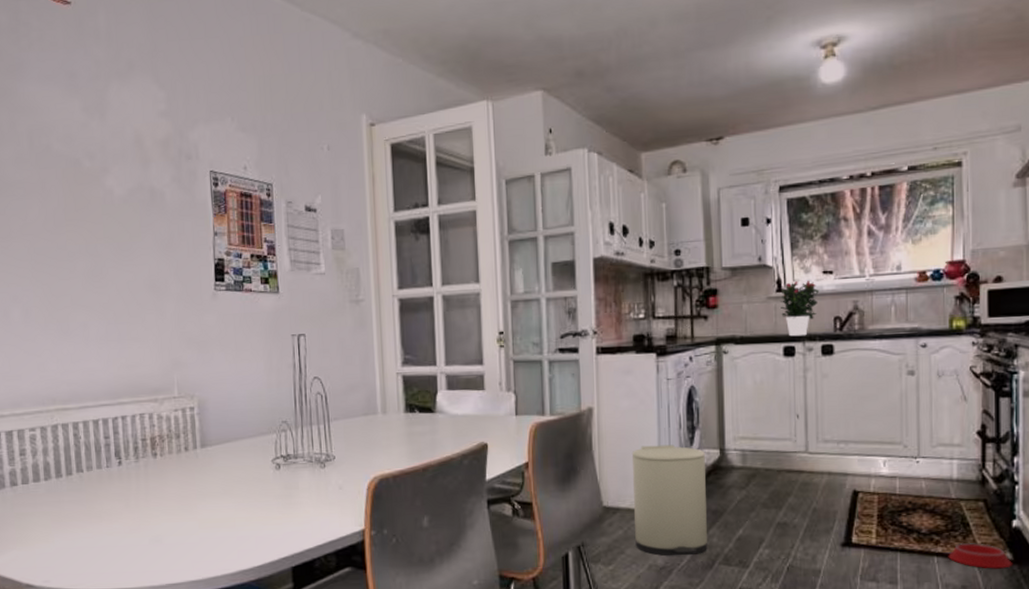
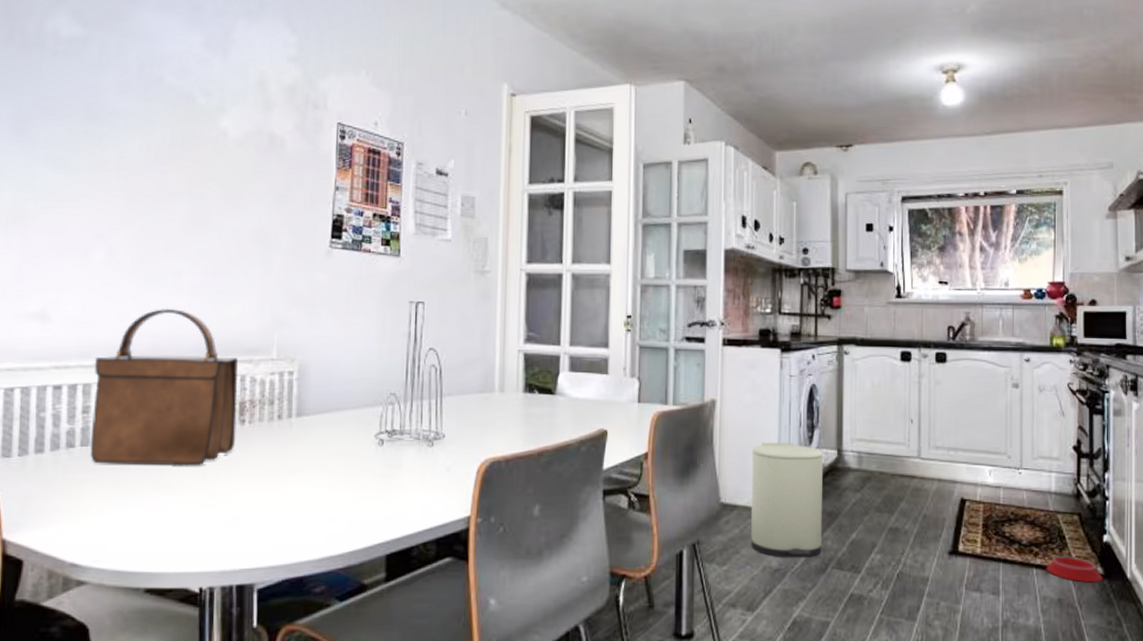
handbag: none [24,357,151,499] -> present [90,308,238,466]
potted flower: present [779,281,820,337] -> none [898,289,936,343]

